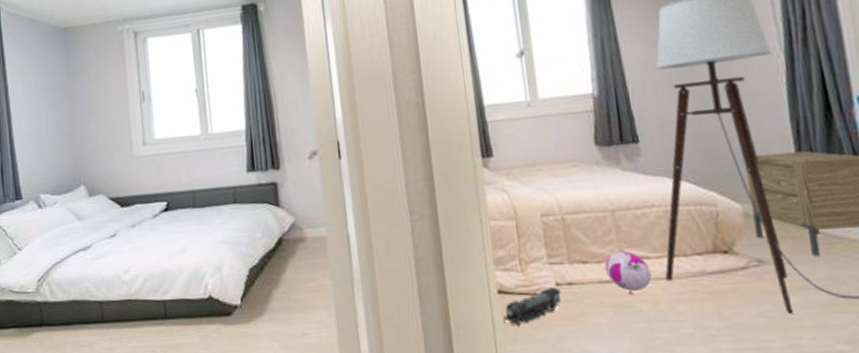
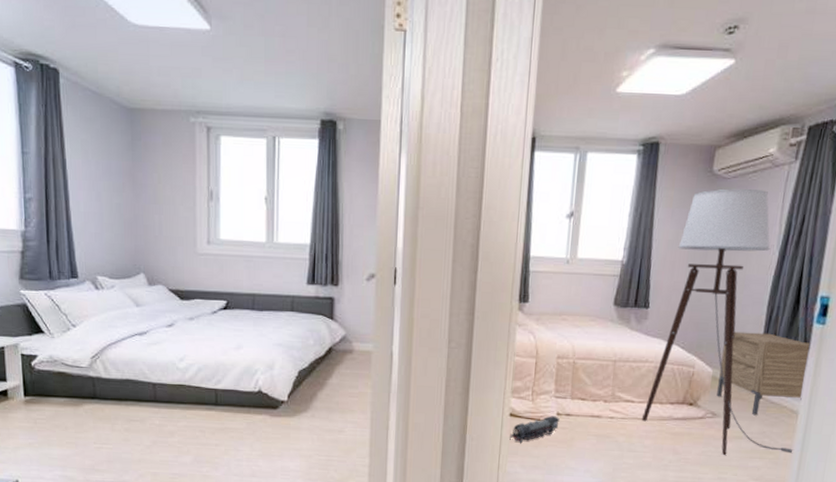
ball: present [605,251,652,294] -> none [598,394,633,428]

